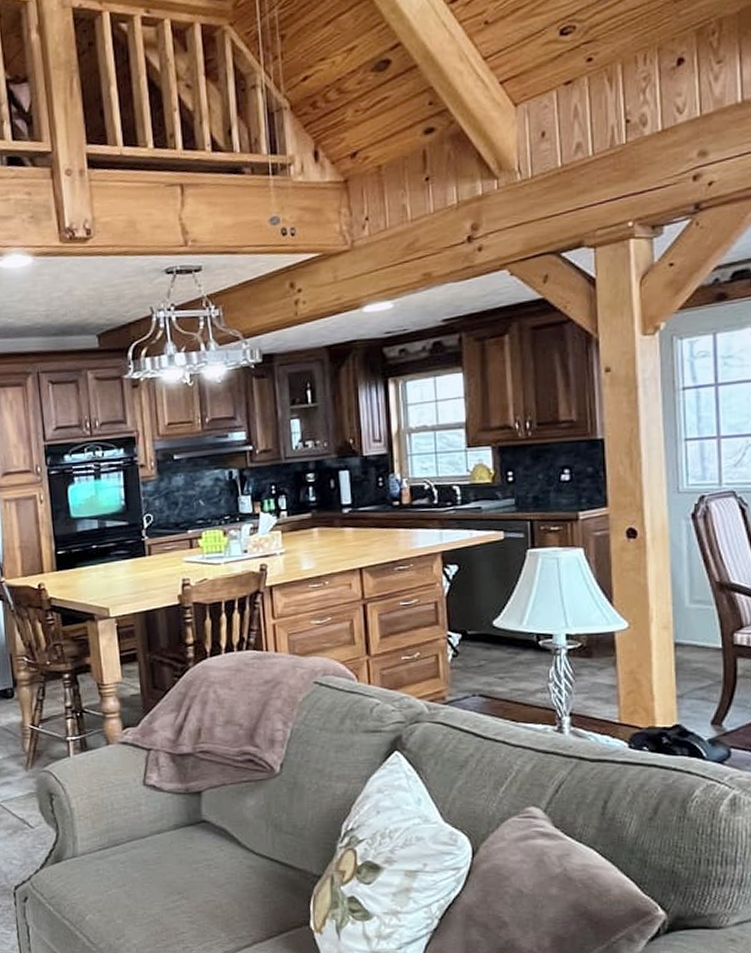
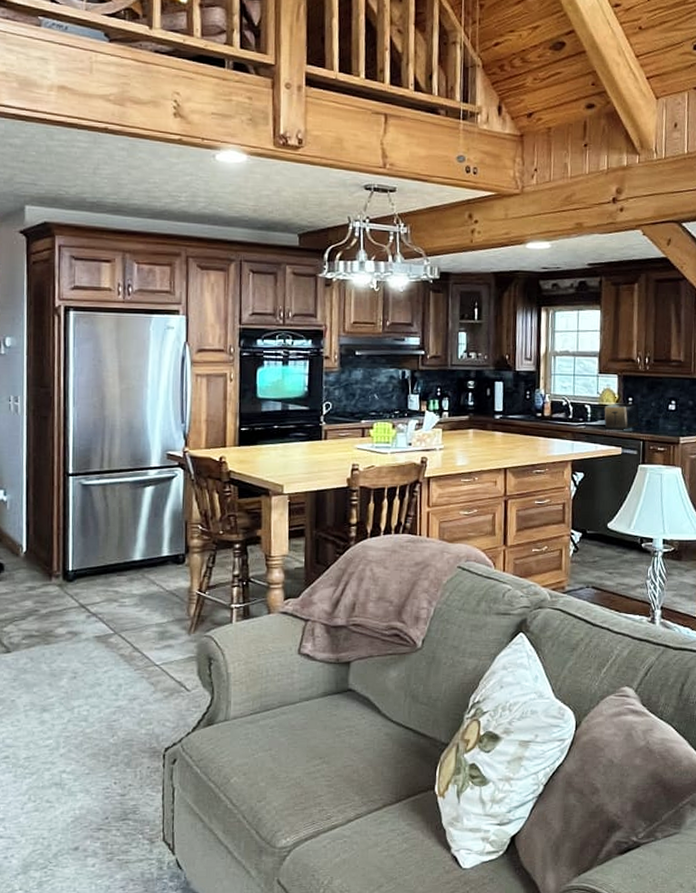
toaster: none [477,476,524,512] -> present [604,402,640,430]

